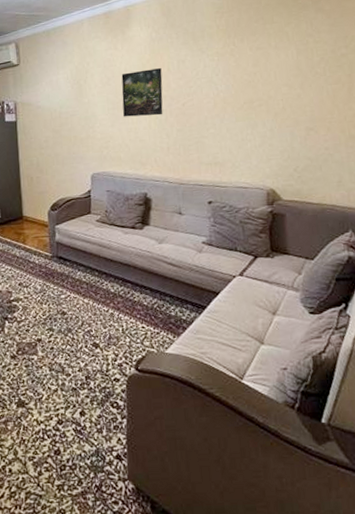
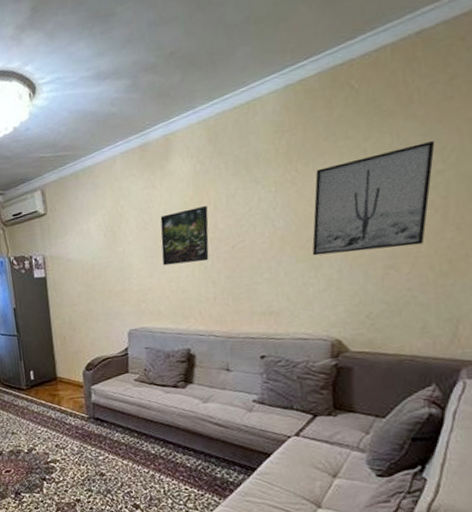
wall art: none [248,31,339,116] -> present [312,141,435,256]

